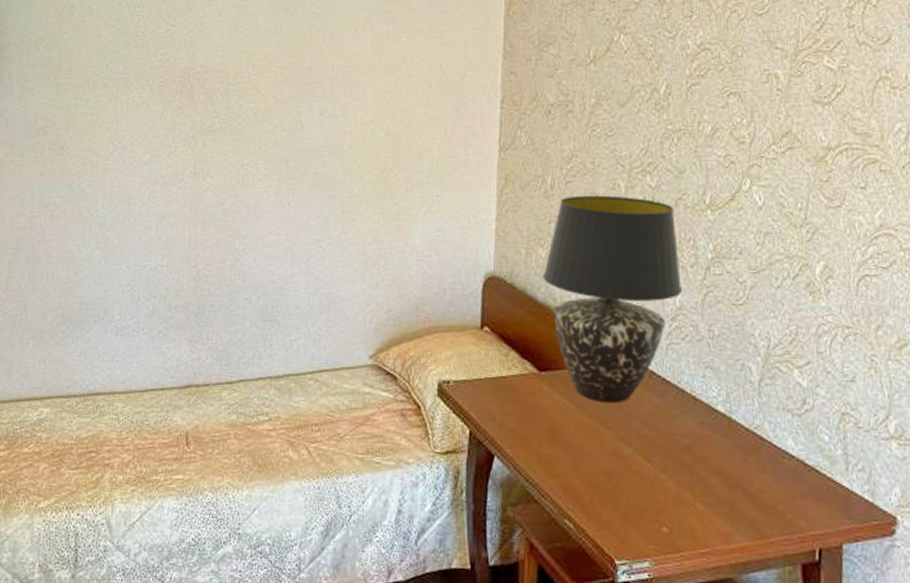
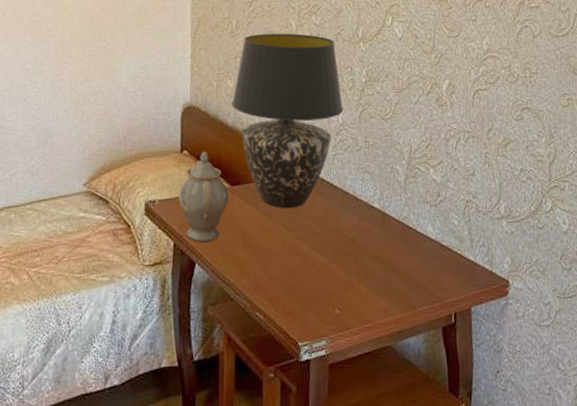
teapot: none [476,329,536,434] -> present [178,151,229,243]

